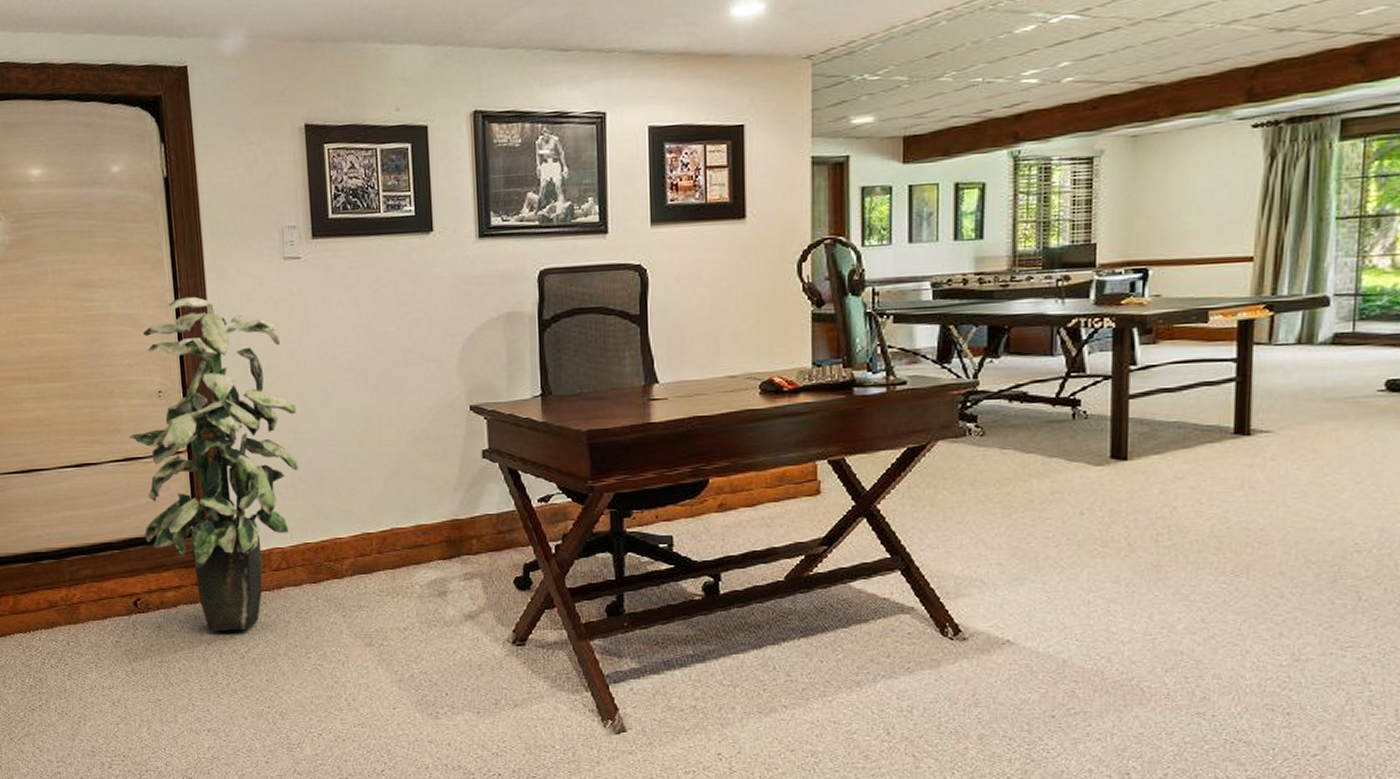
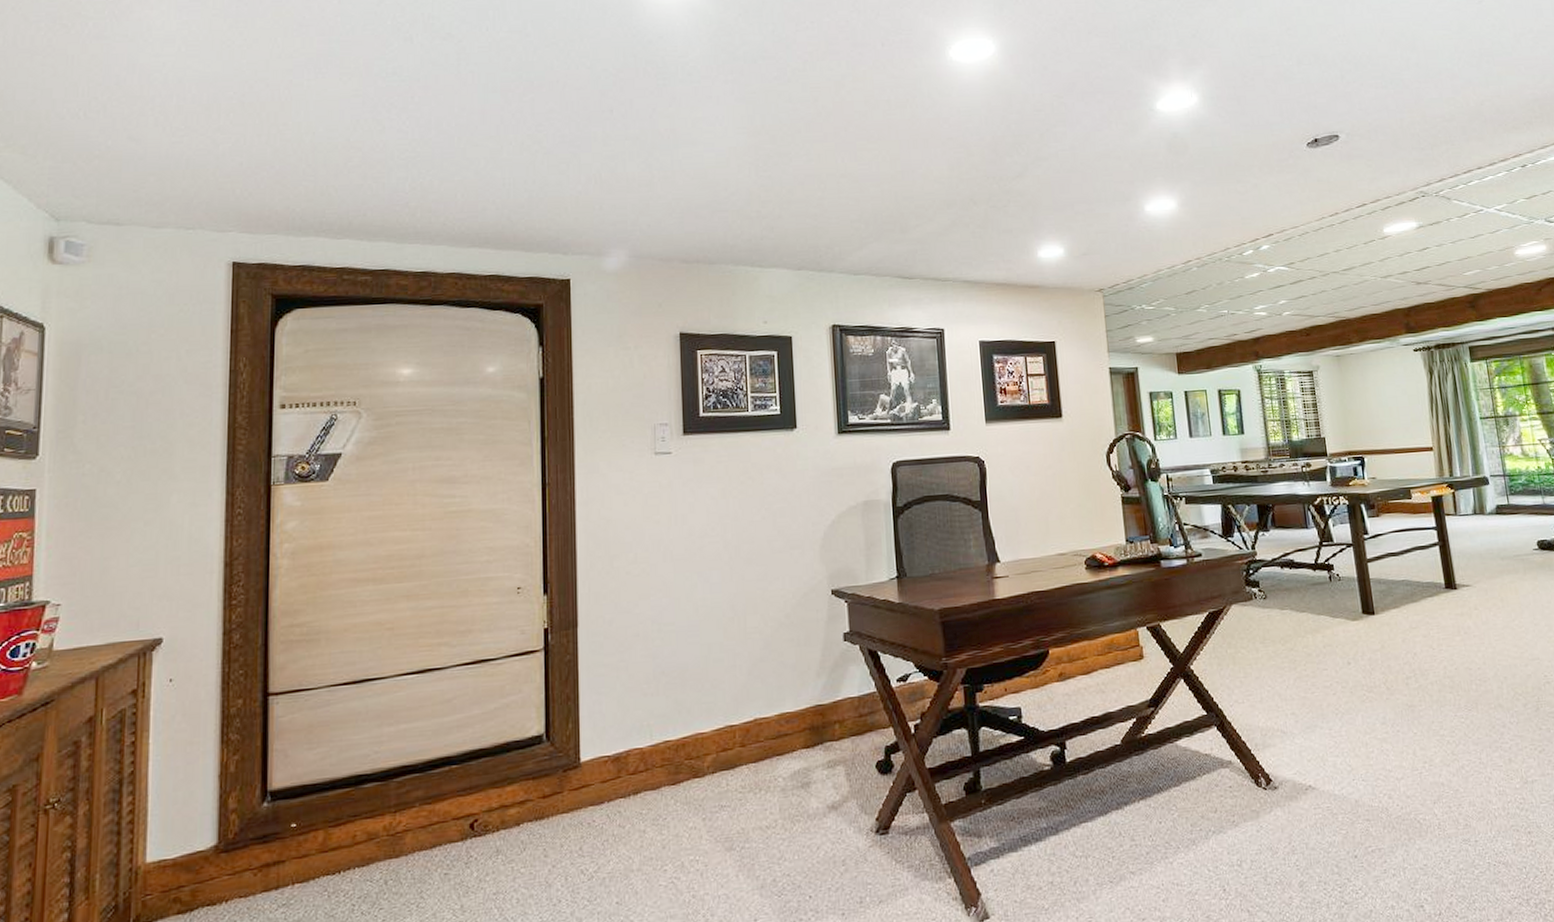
indoor plant: present [129,296,299,631] -> none [481,491,661,850]

